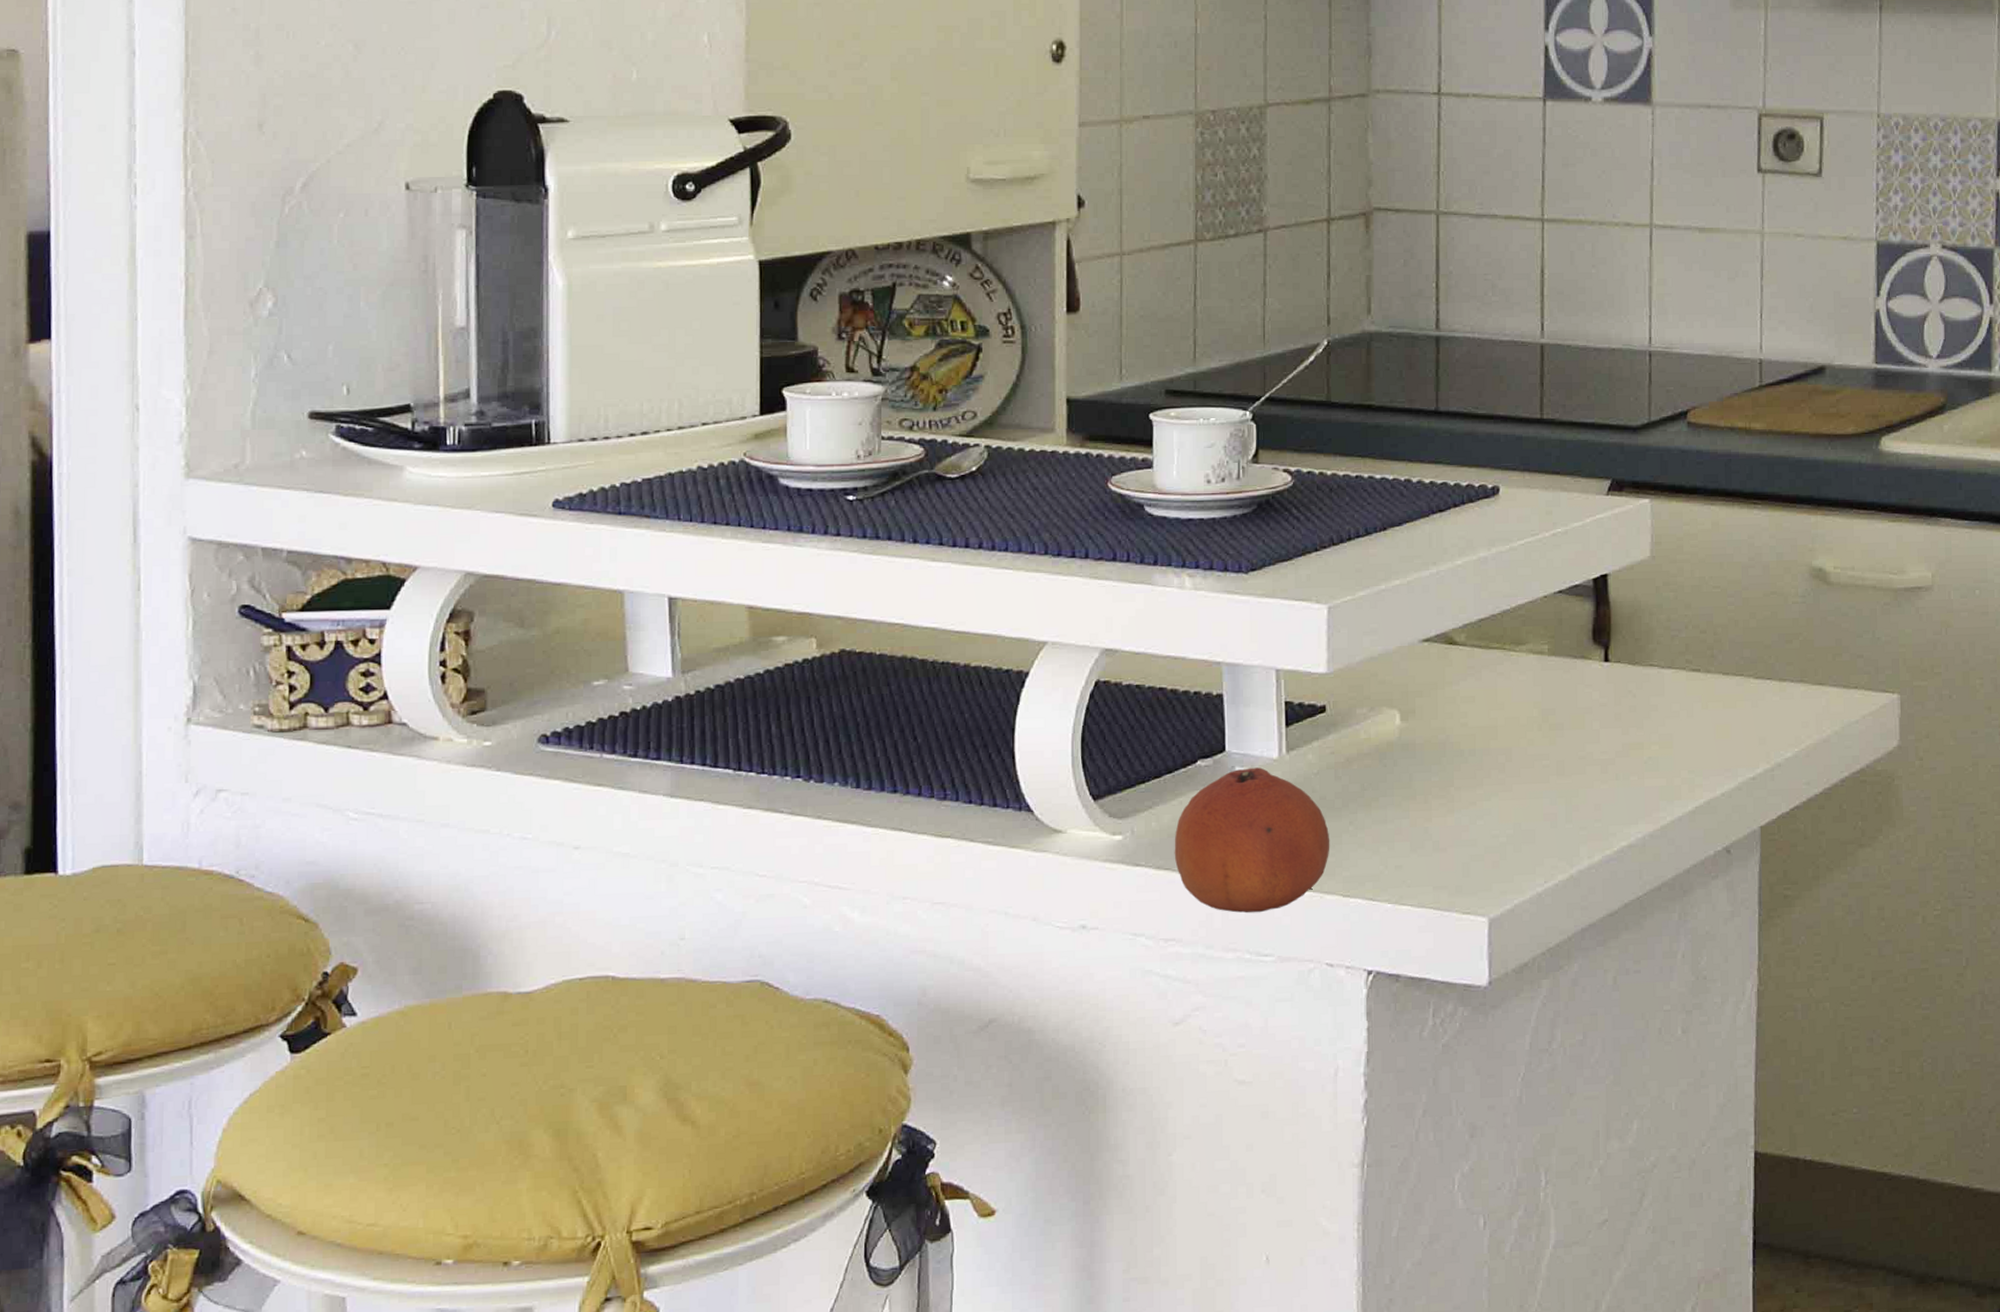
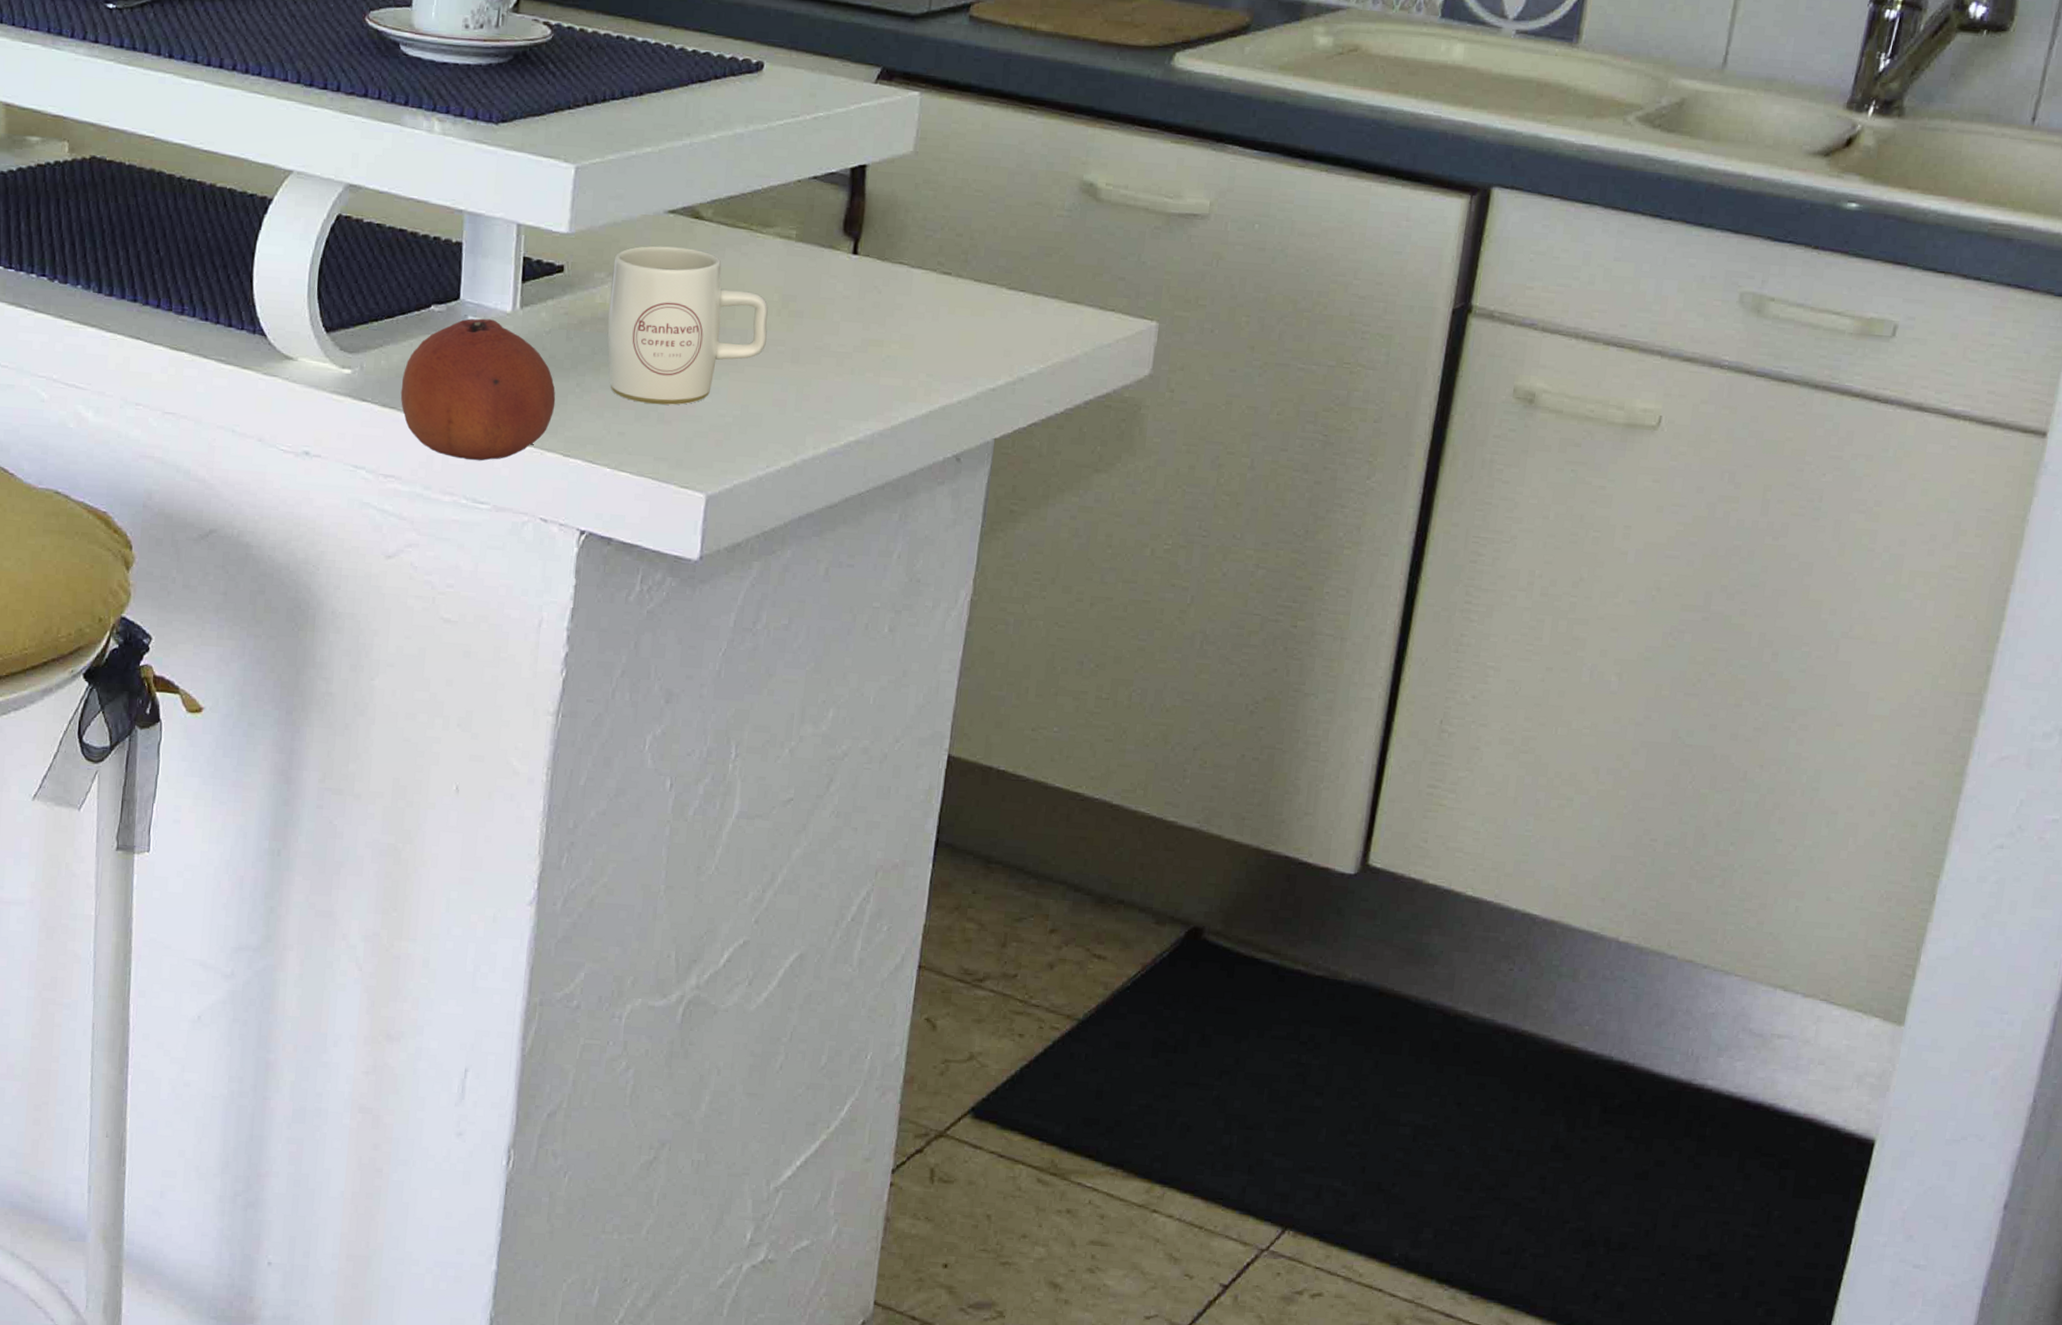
mug: none [1373,674,1531,833] -> present [607,245,768,405]

